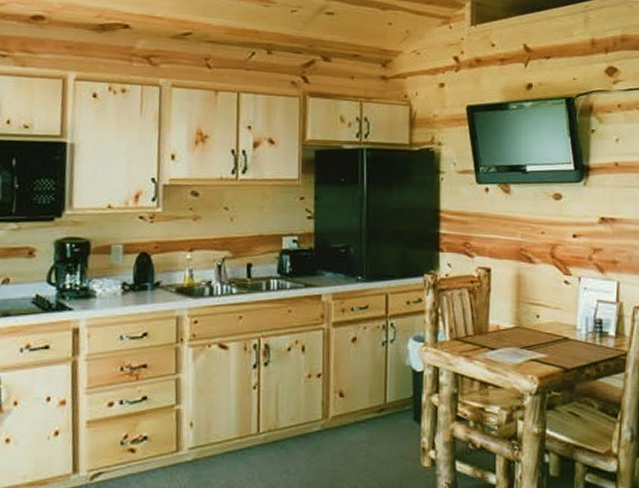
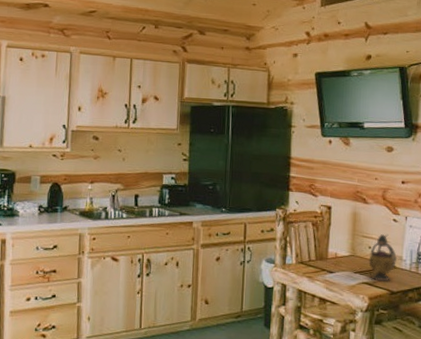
teapot: none [537,300,571,356] -> present [368,234,398,281]

